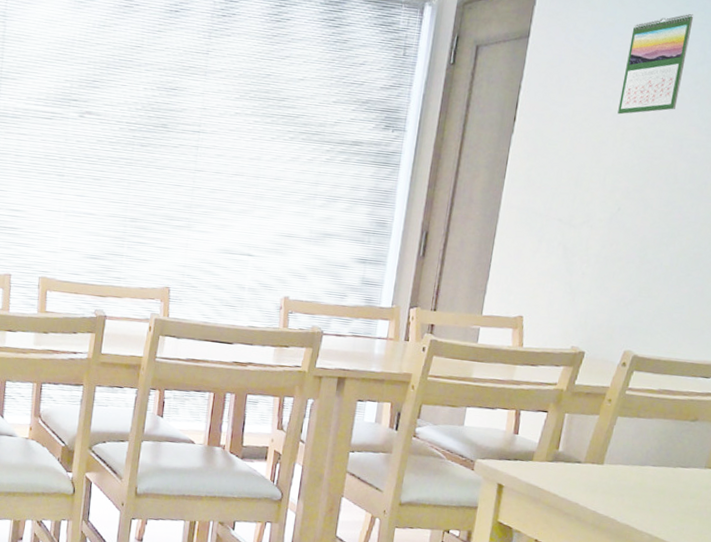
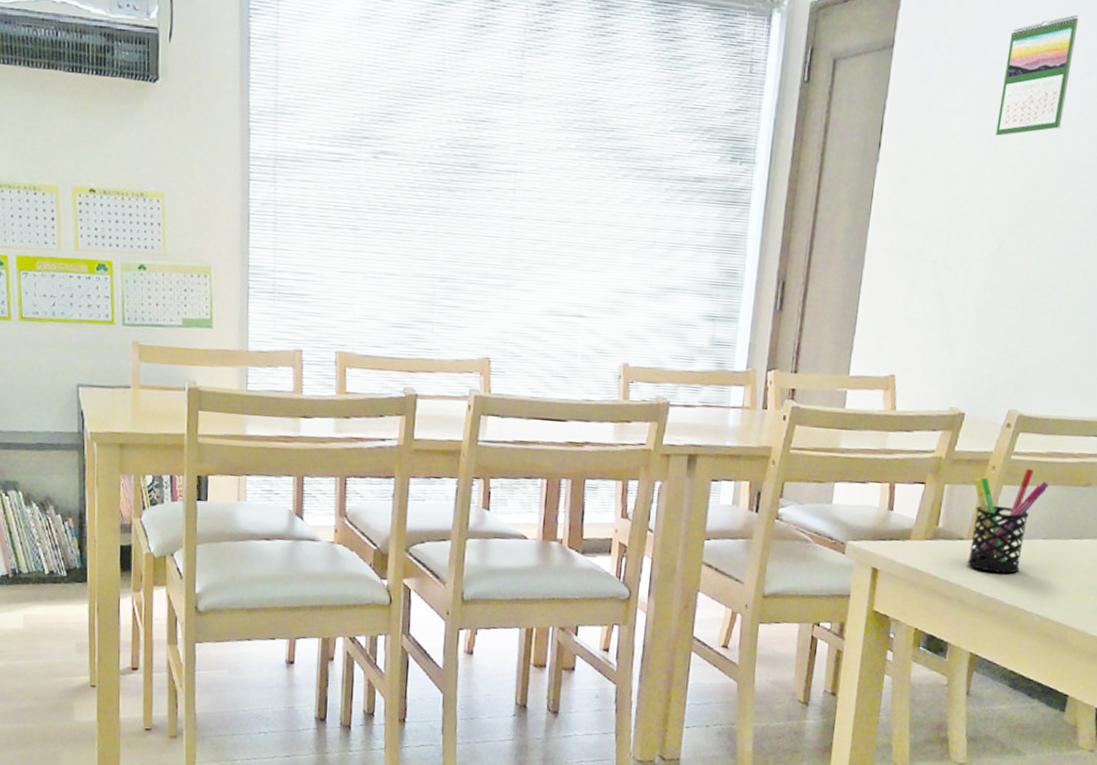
pen holder: none [584,402,660,495] -> present [967,468,1049,574]

